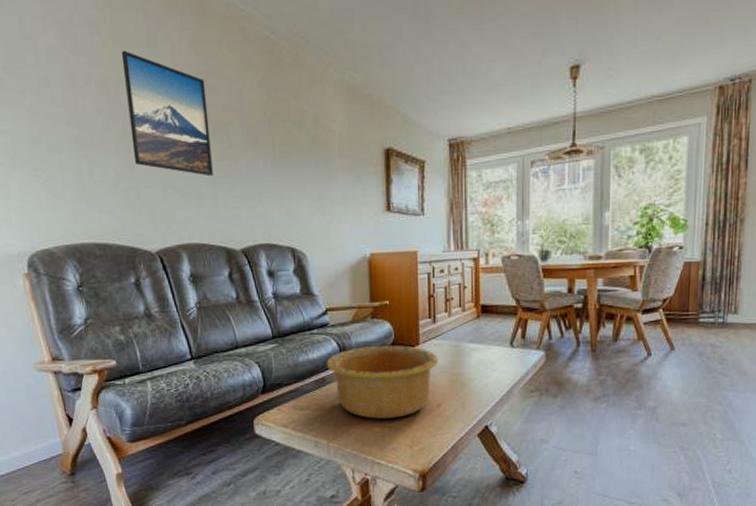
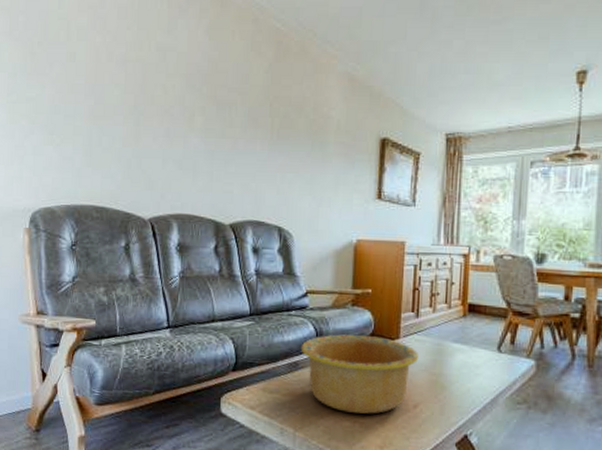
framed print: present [121,50,213,177] -> none [141,33,215,152]

